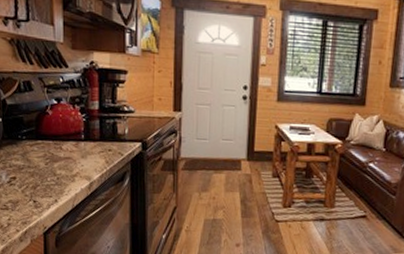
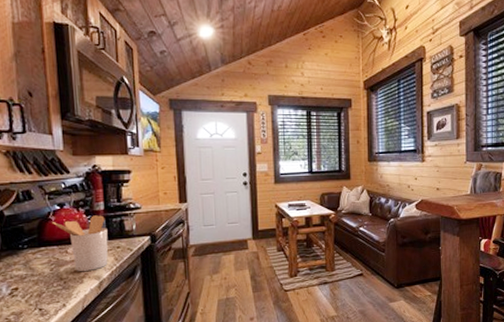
utensil holder: none [48,114,101,171] -> present [51,215,108,272]

